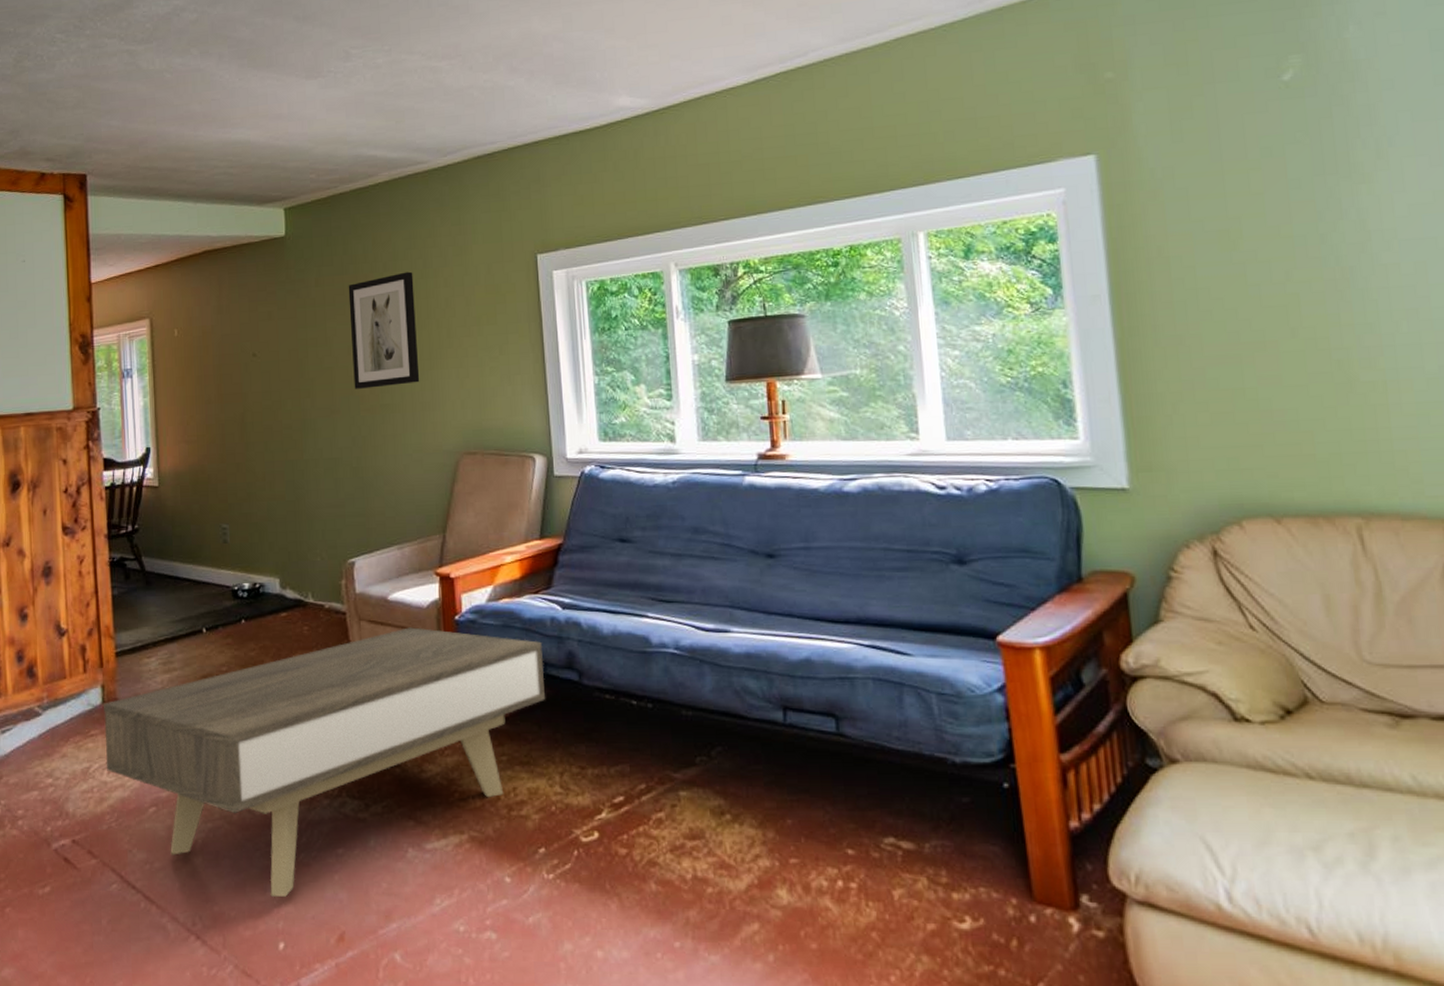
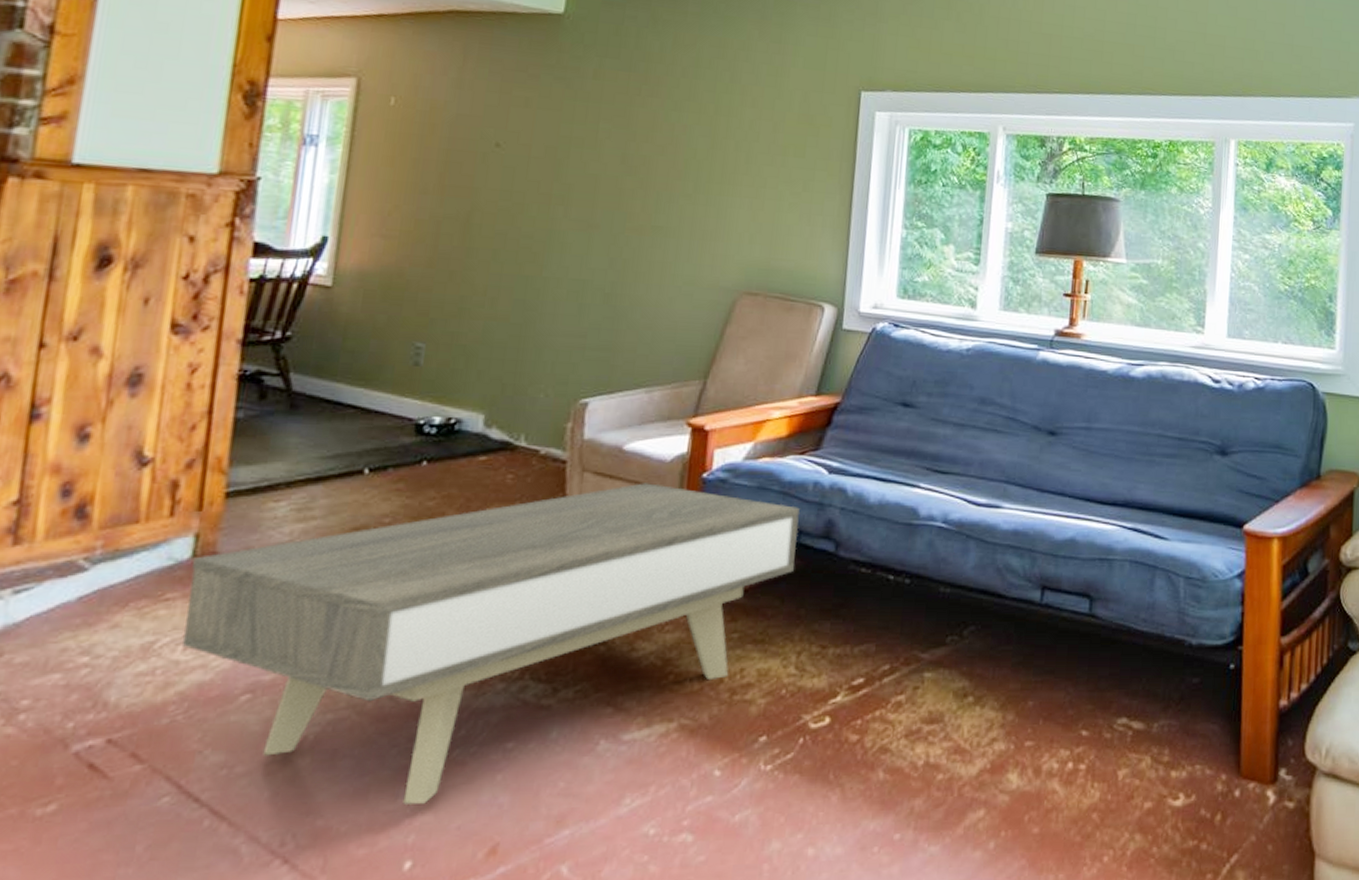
wall art: present [348,271,420,389] -> none [622,82,717,208]

